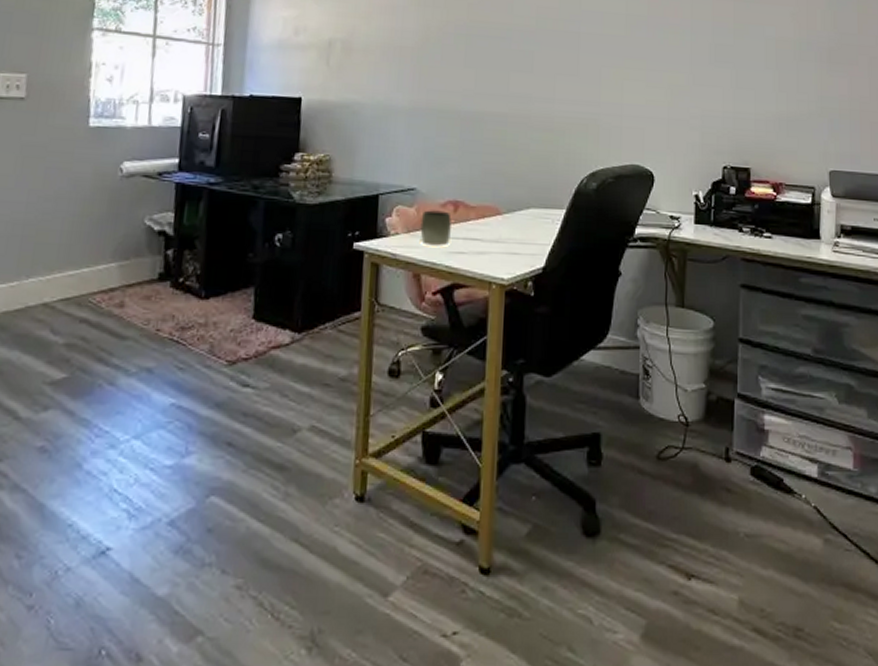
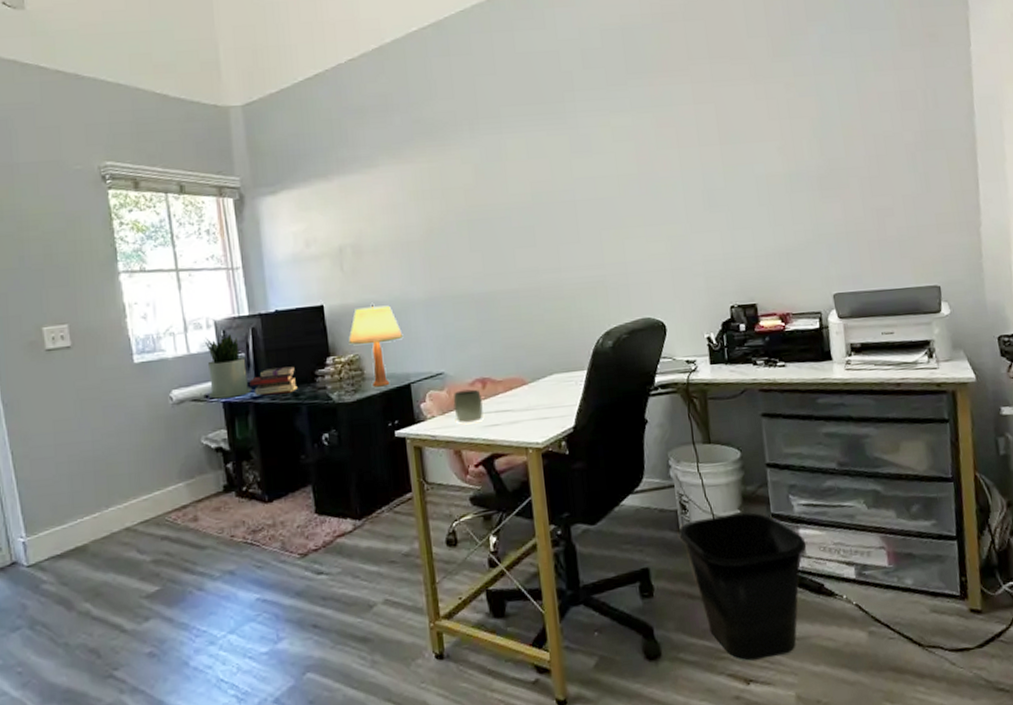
planter: none [161,112,211,180] -> present [204,334,253,399]
books: none [208,155,259,185] -> present [249,366,298,396]
table lamp: none [321,104,380,194] -> present [349,304,404,388]
waste bin: none [637,386,769,553] -> present [678,512,806,661]

